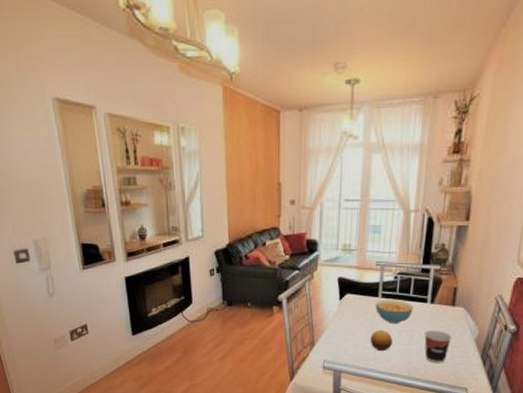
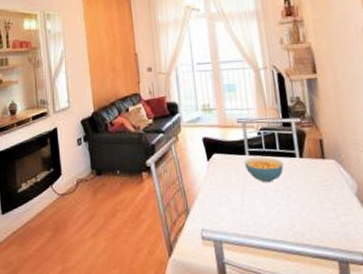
fruit: present [370,329,393,352] -> none [246,189,270,215]
cup: present [424,330,452,364] -> none [301,186,331,225]

